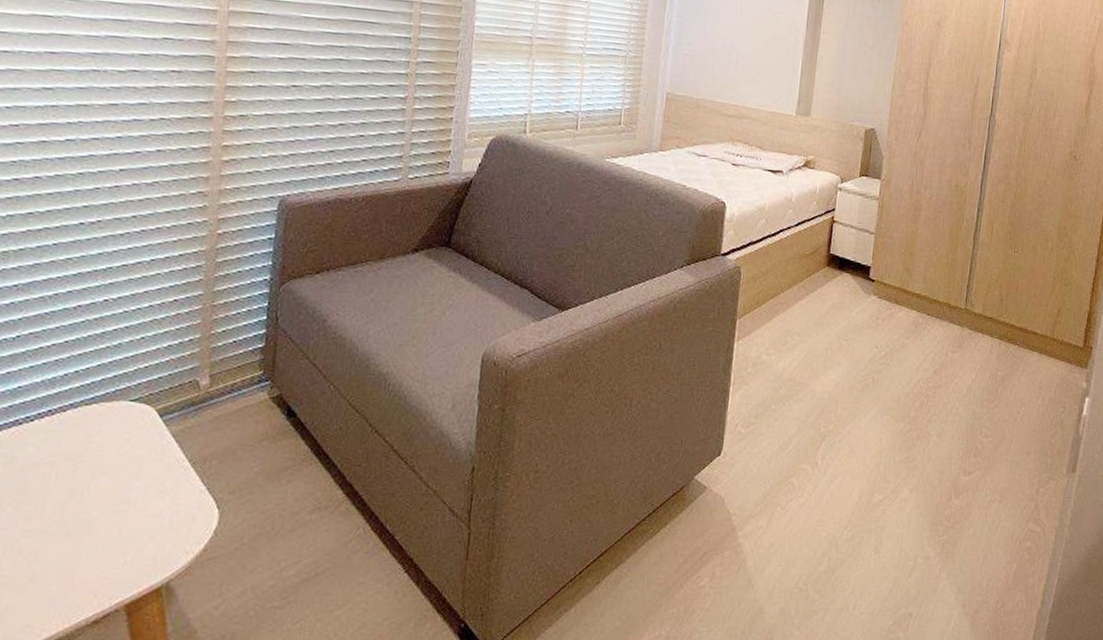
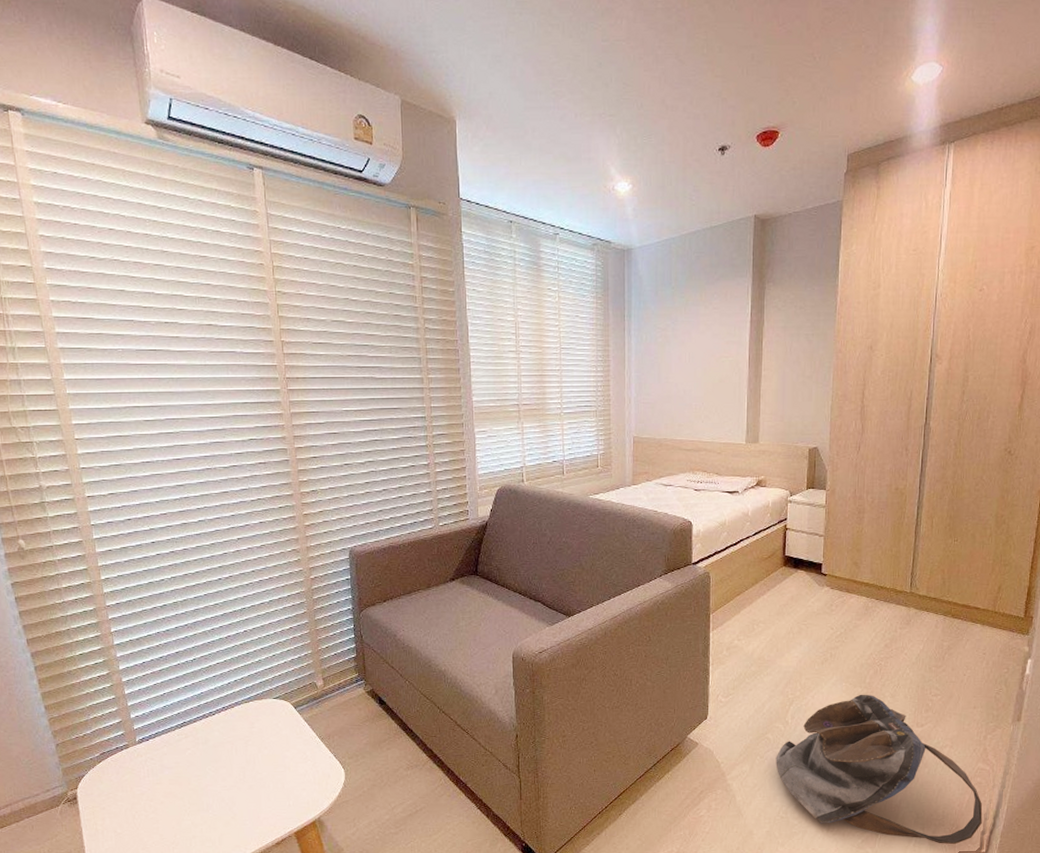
backpack: none [798,431,1031,628] -> present [776,694,983,845]

